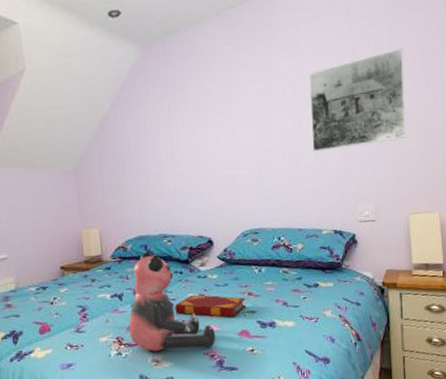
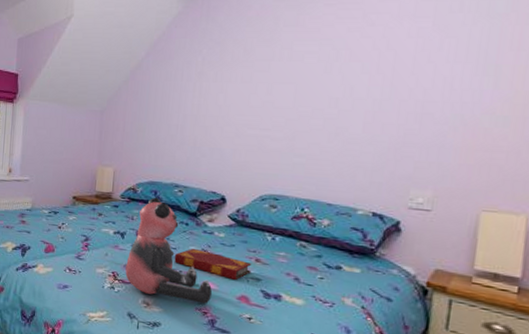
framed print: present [308,47,406,152] -> none [361,14,510,124]

